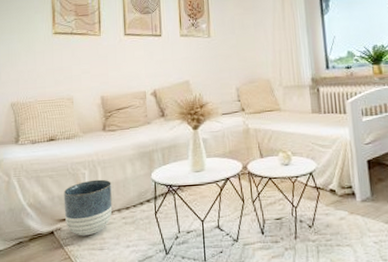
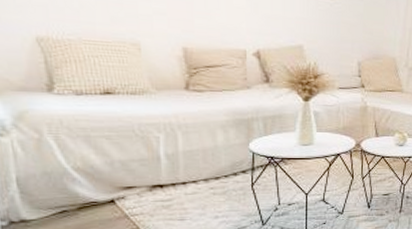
planter: present [63,179,113,236] -> none [127,145,197,206]

